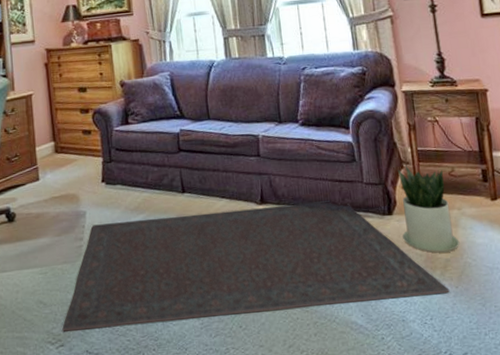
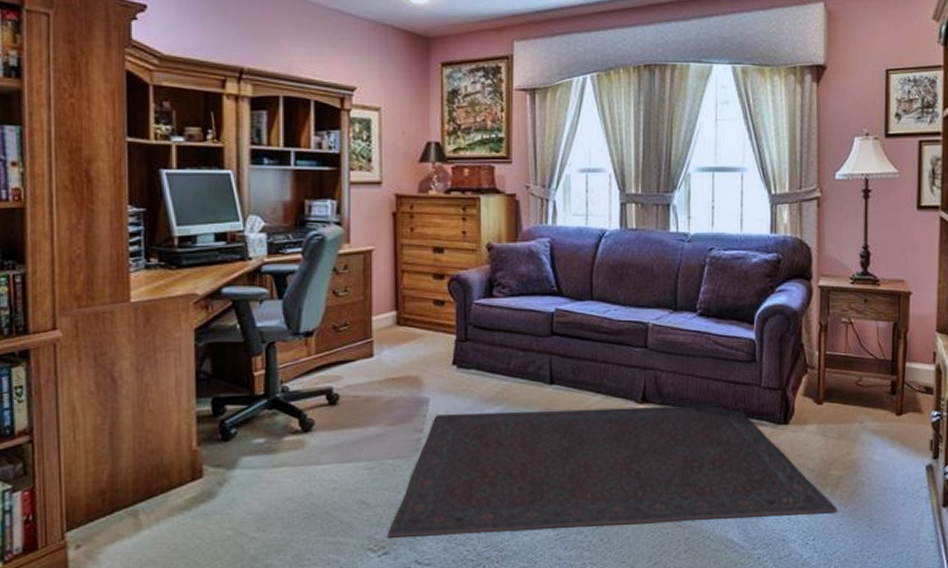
planter: present [398,165,460,253] -> none [796,370,856,469]

